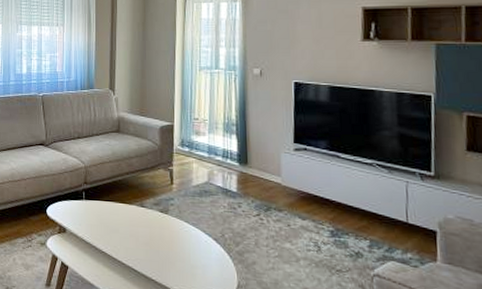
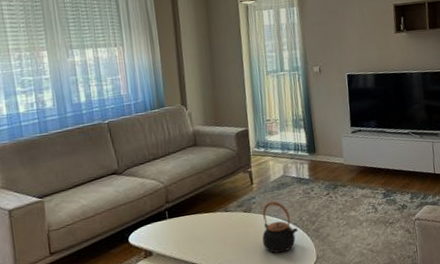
teapot: none [177,207,218,269] -> present [262,201,298,254]

